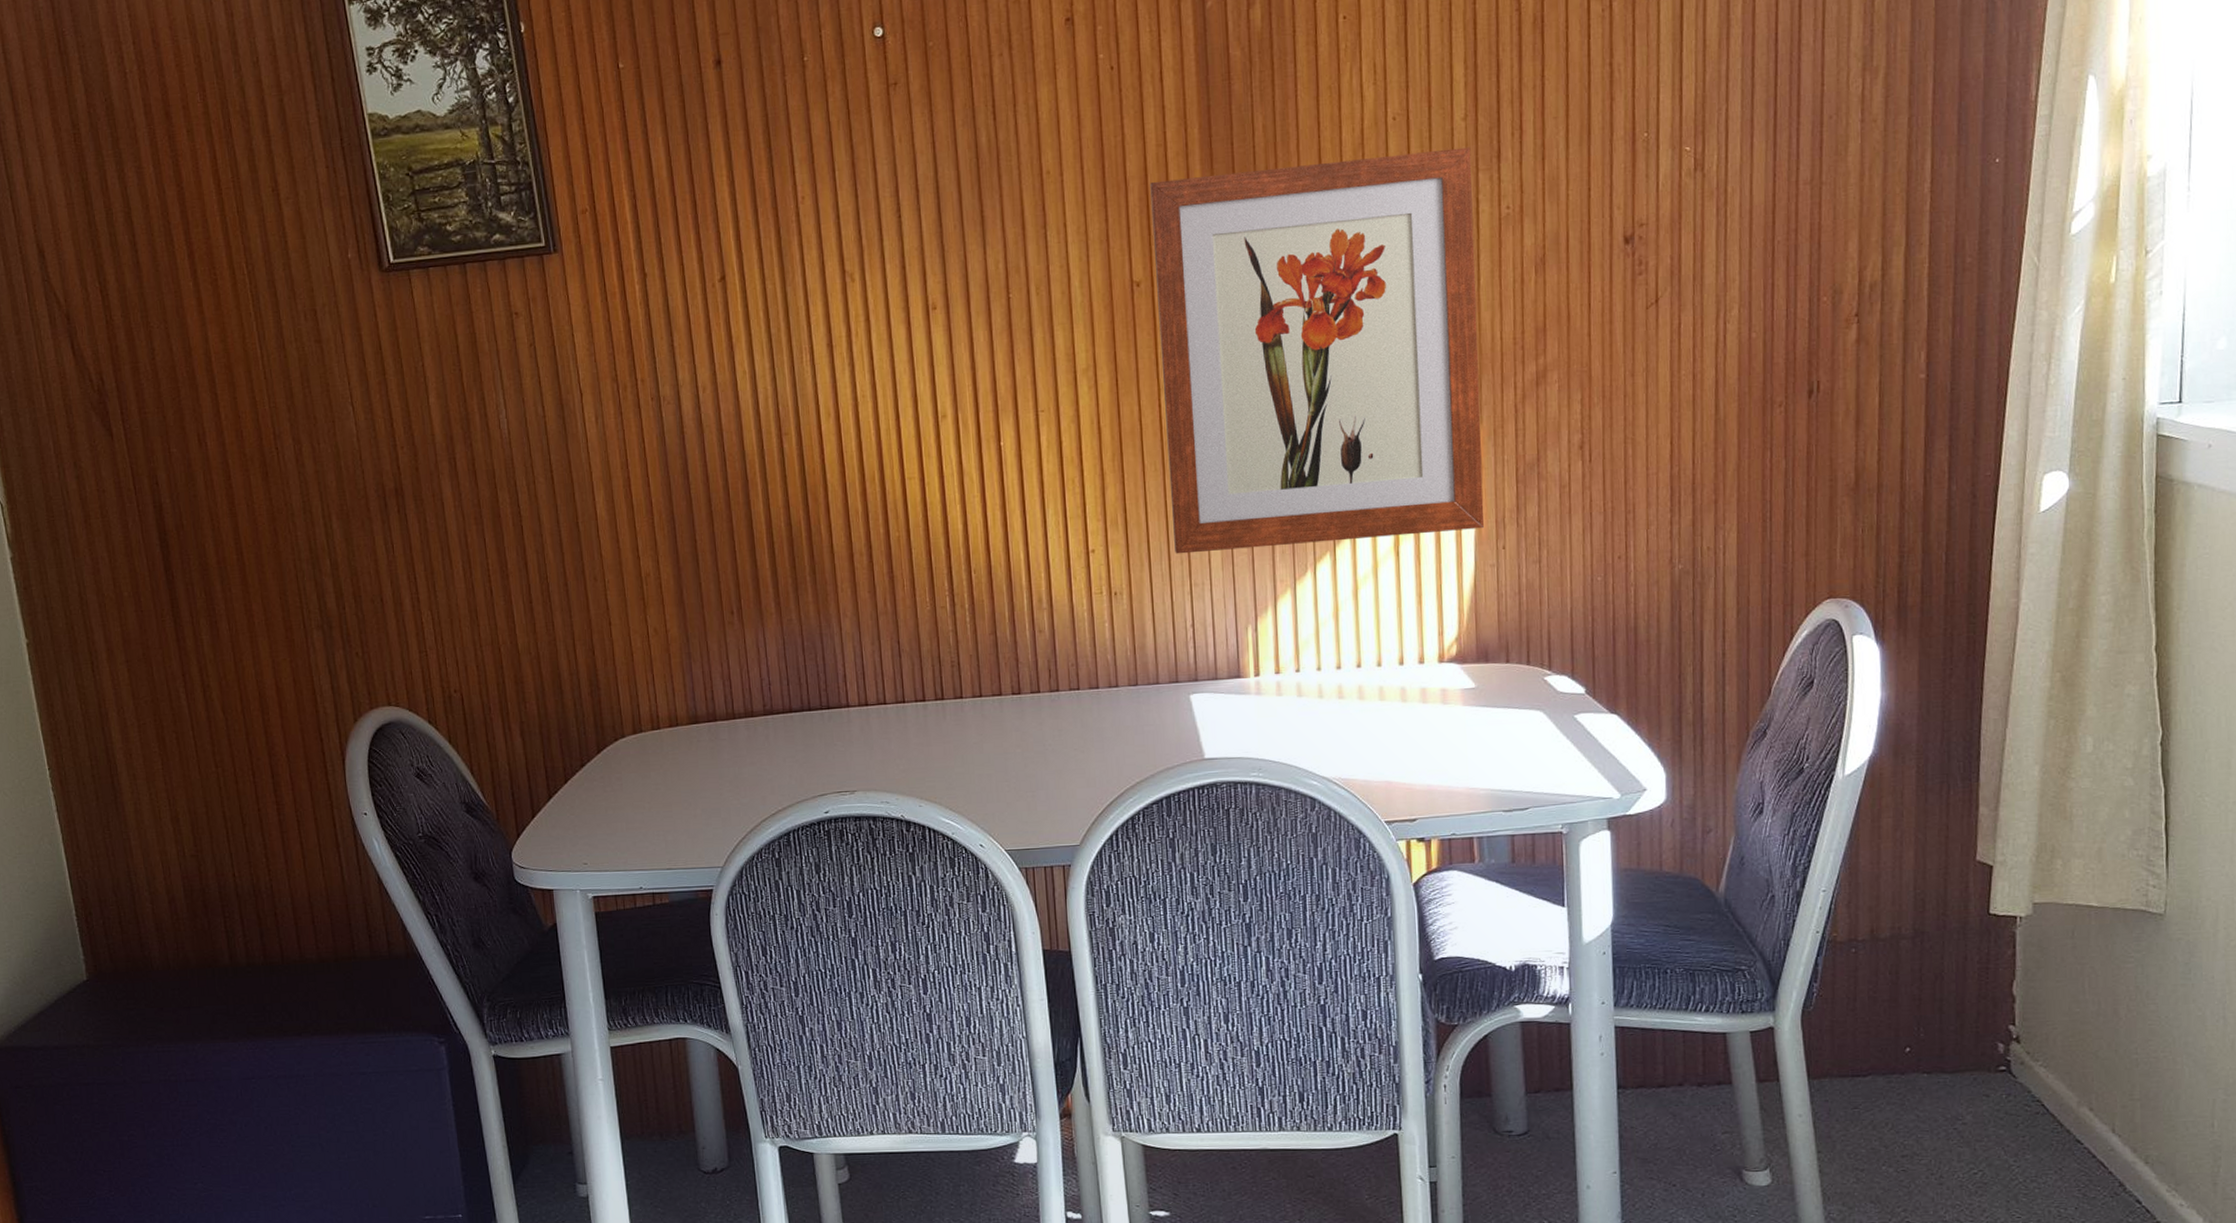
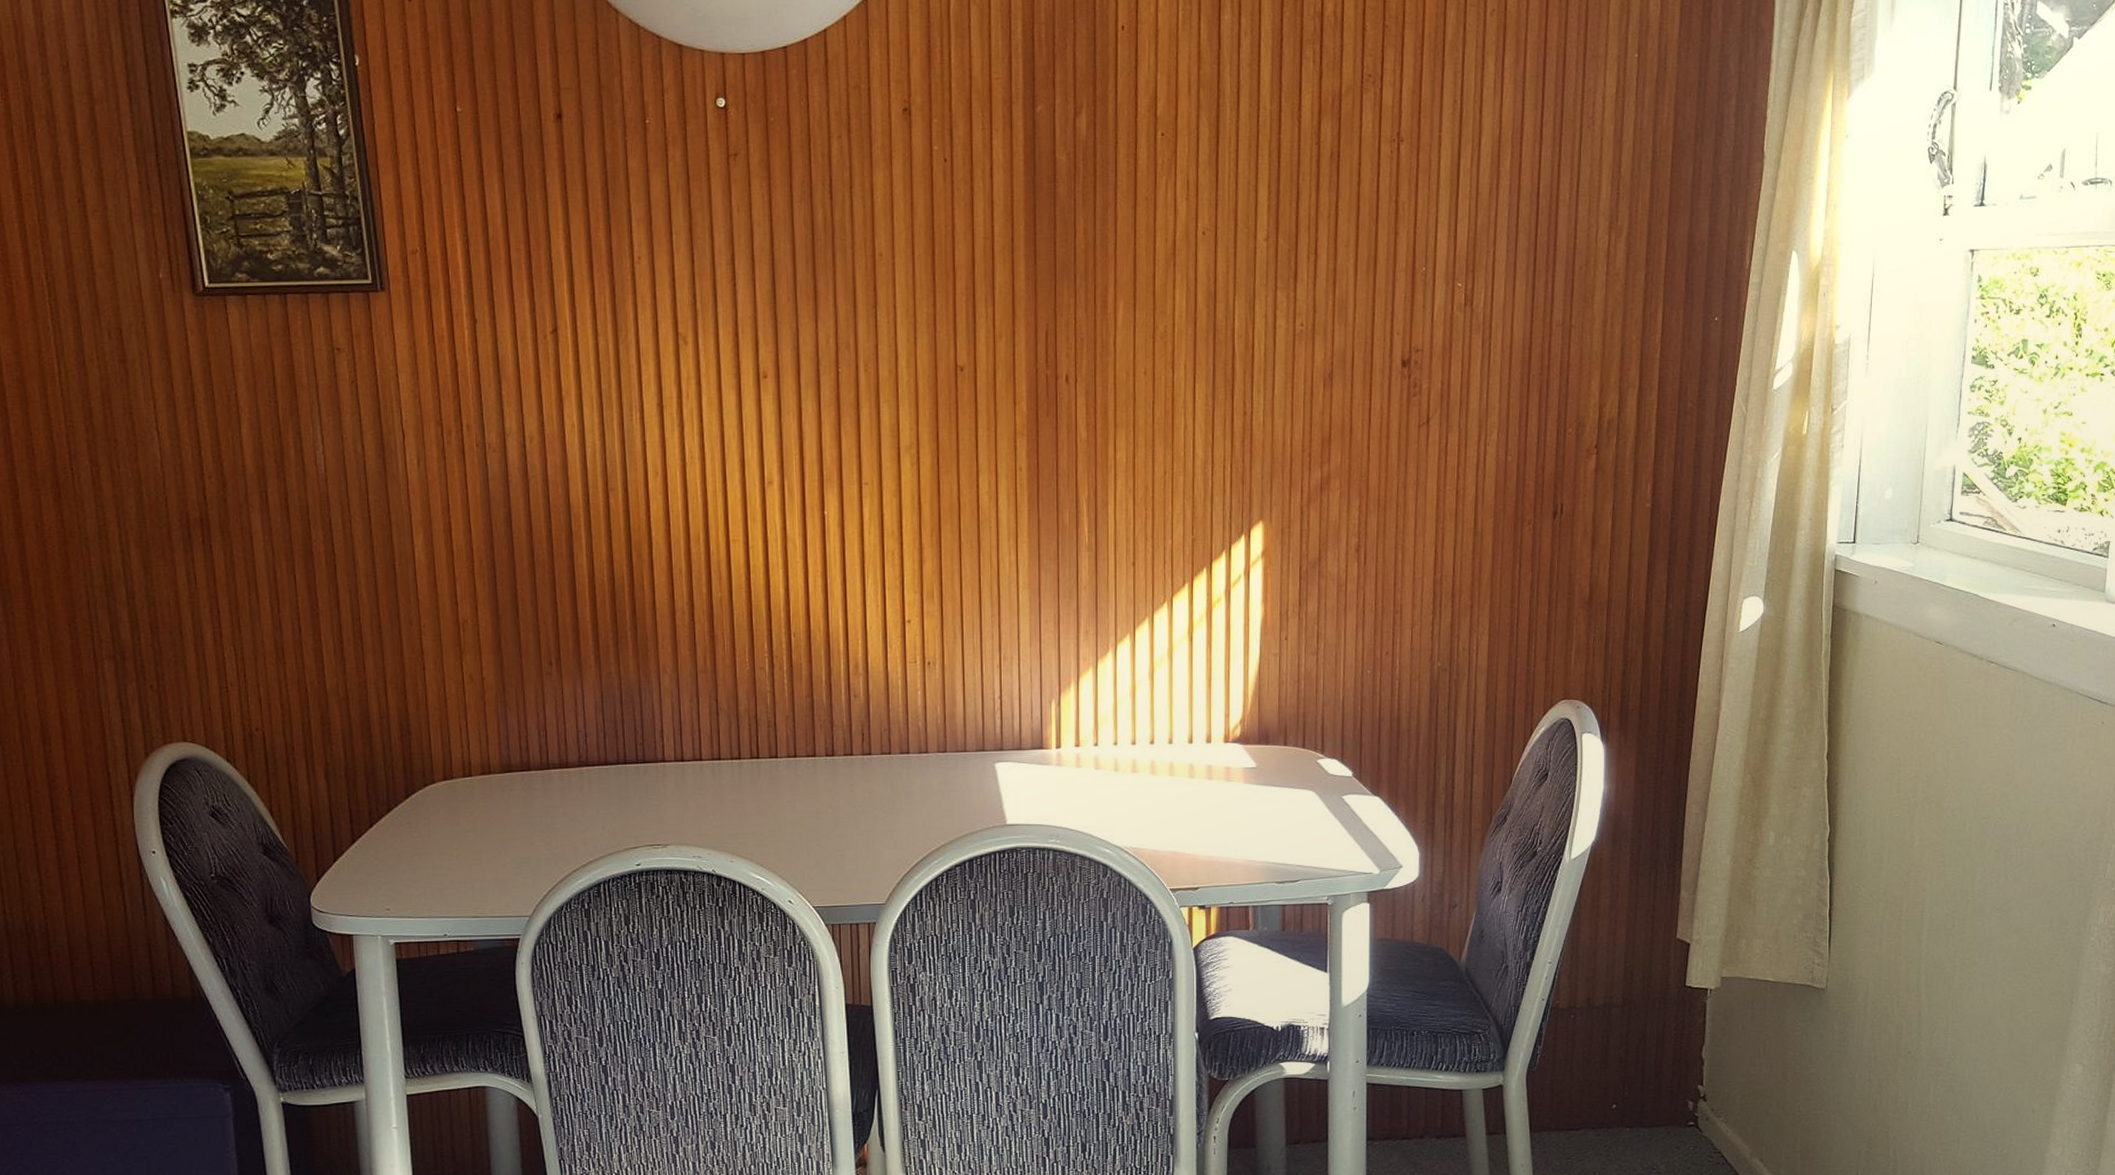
wall art: present [1150,147,1485,554] -> none [977,266,1271,629]

